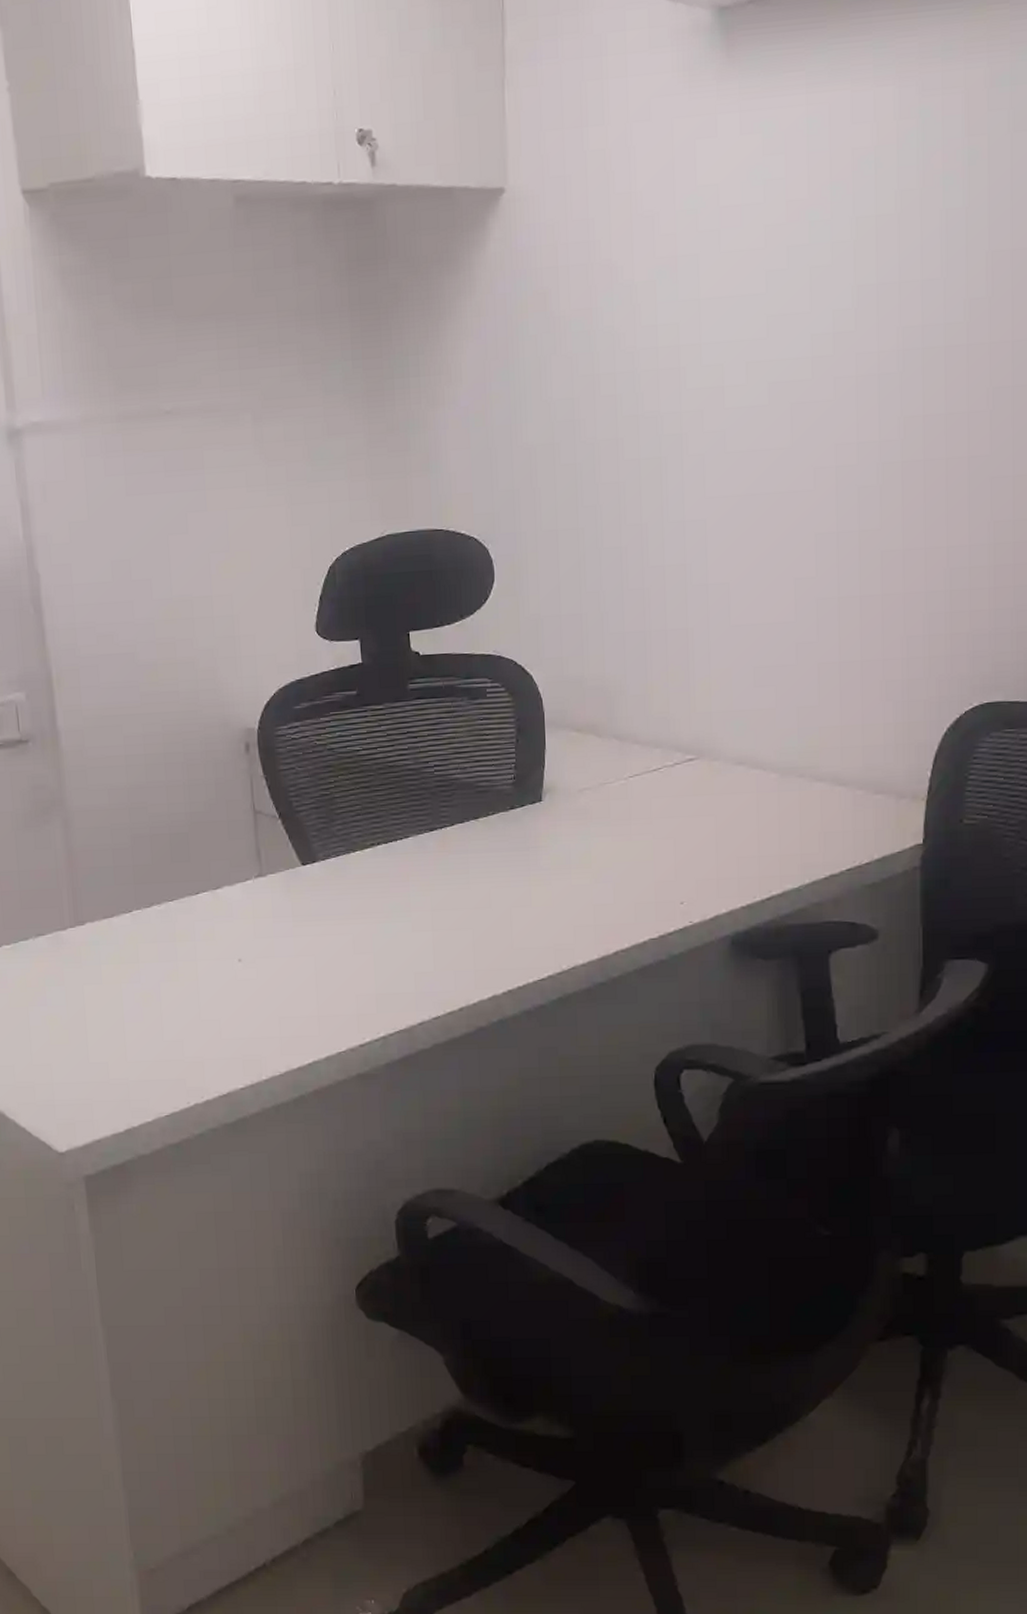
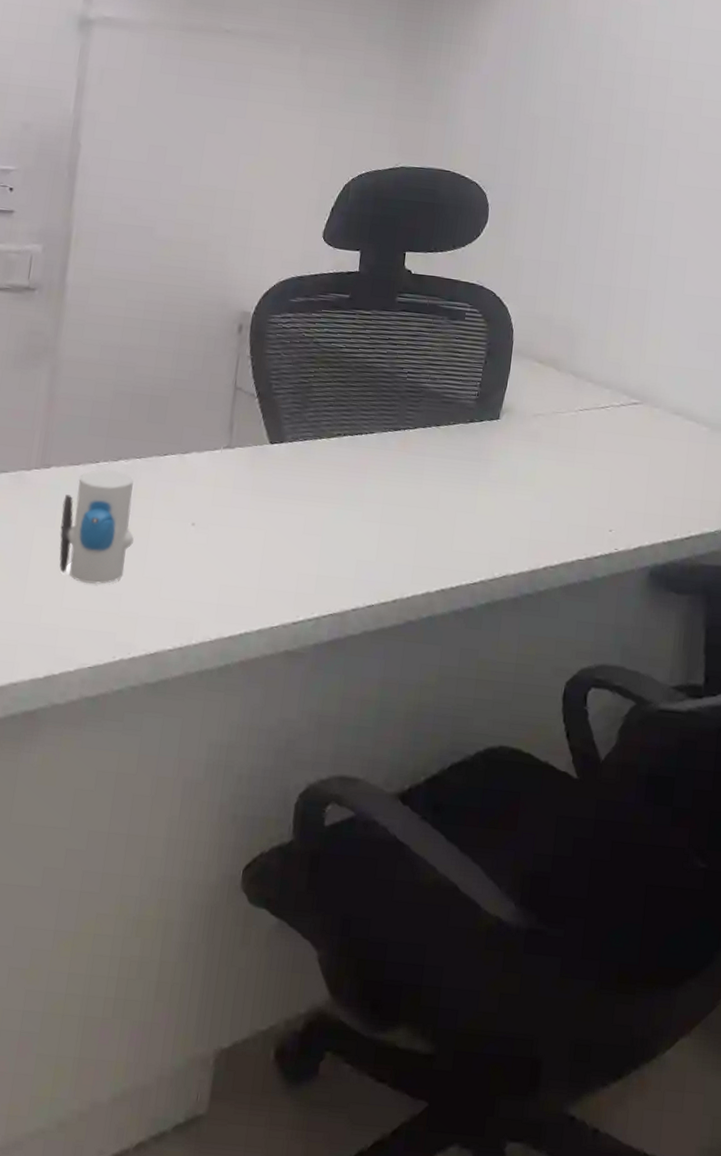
toy: none [105,917,183,1035] -> present [59,470,134,584]

